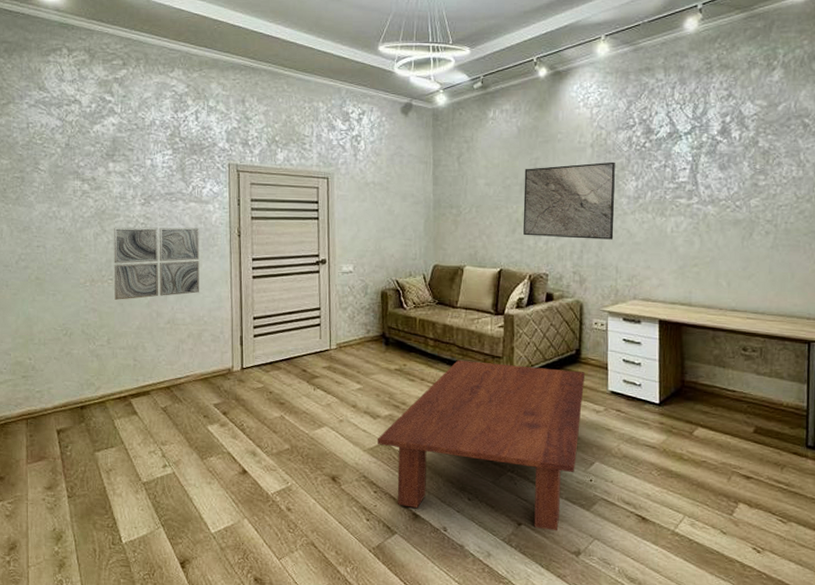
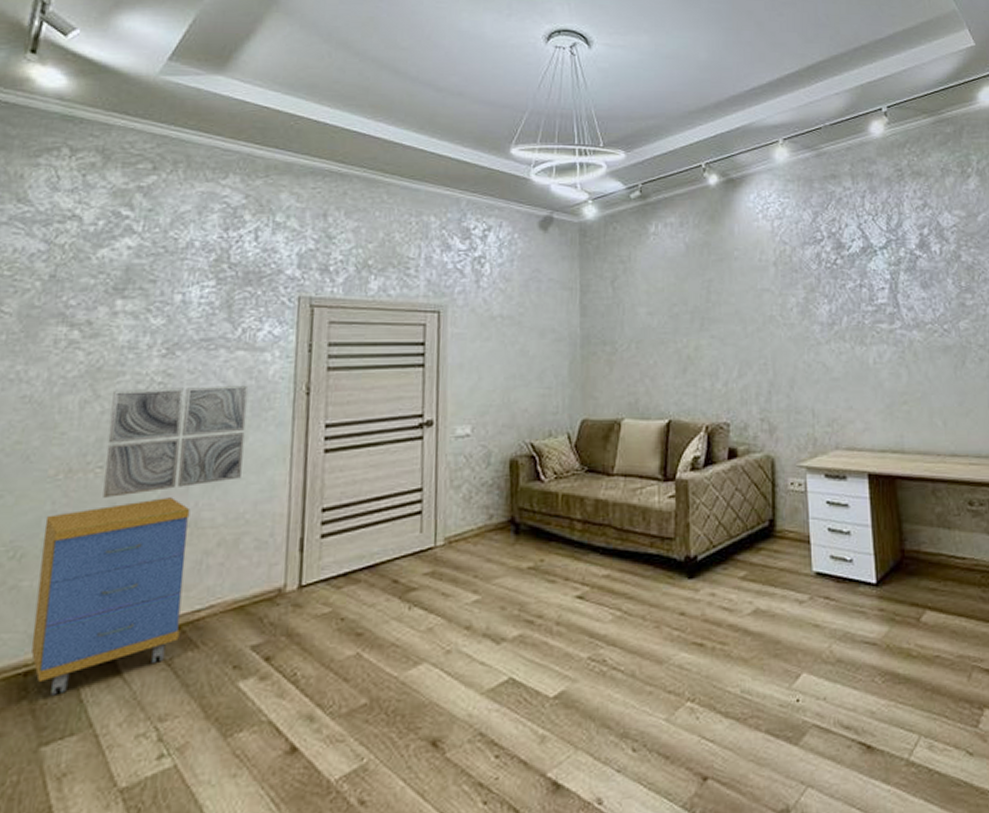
storage cabinet: none [82,302,169,422] -> present [31,497,191,696]
coffee table: present [376,360,586,531] -> none [500,547,783,783]
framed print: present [523,161,615,240] -> none [695,282,807,377]

